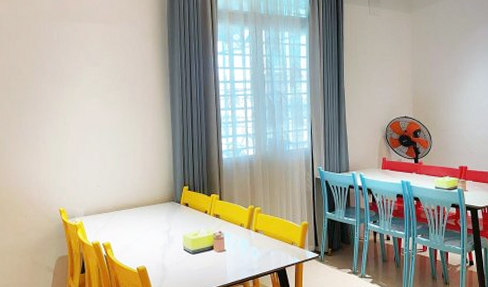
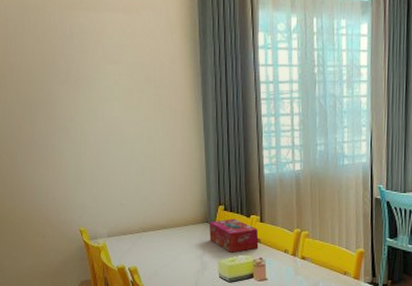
tissue box: none [175,197,218,228] -> present [209,218,259,253]

